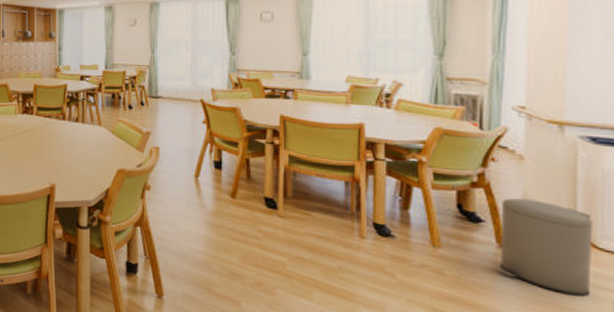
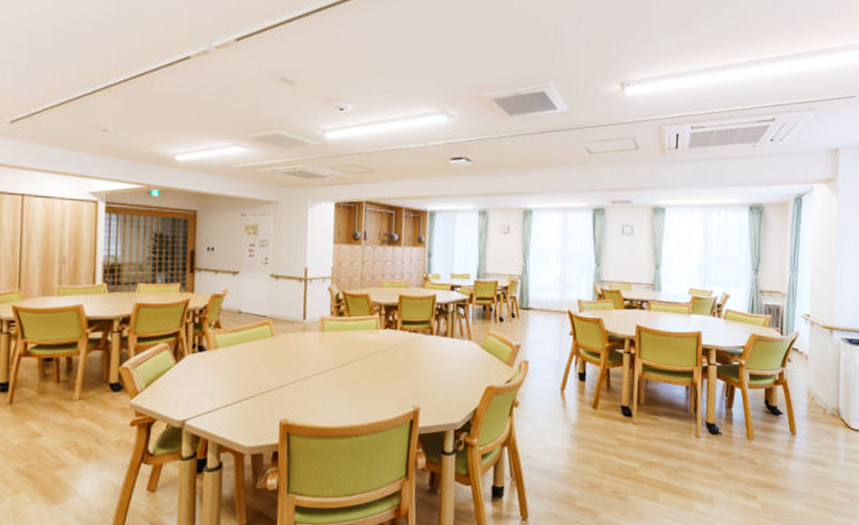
pedal bin: present [495,198,594,297] -> none [789,392,849,469]

